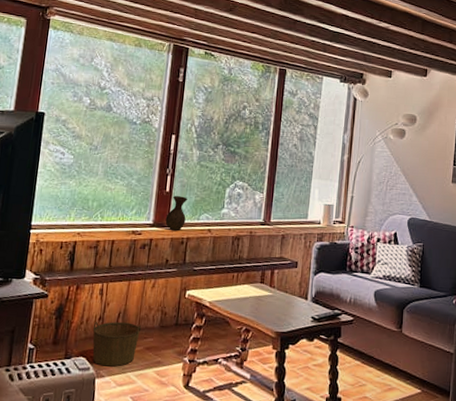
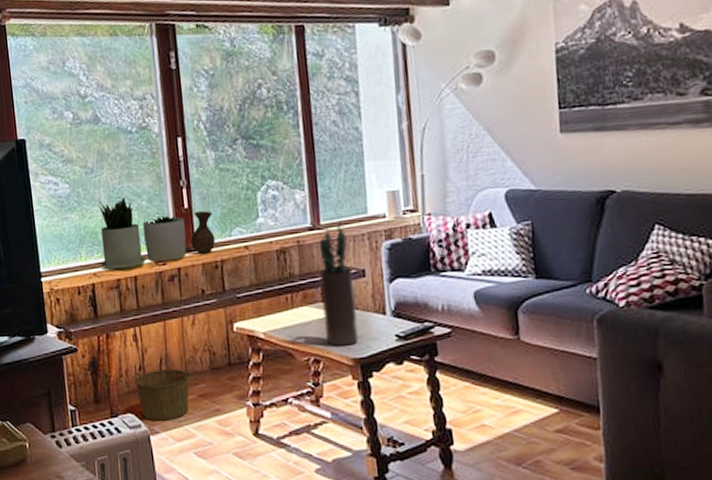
planter: none [85,174,126,233] -> present [98,197,147,270]
planter: none [126,195,164,232] -> present [143,216,187,262]
vase: none [258,220,289,321] -> present [319,219,359,346]

